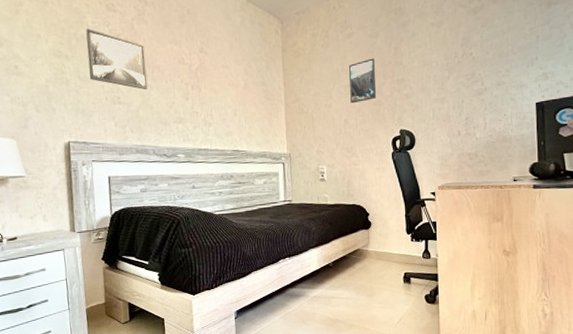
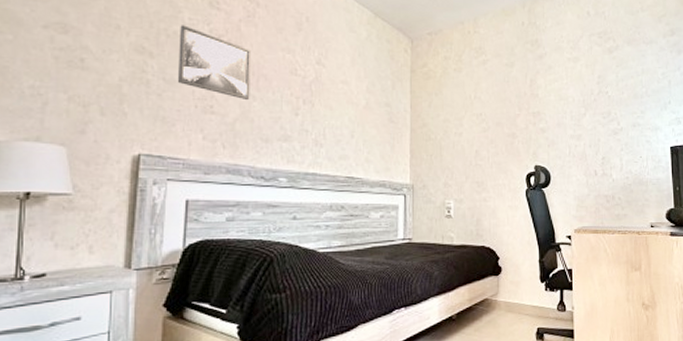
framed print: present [349,58,377,104] -> none [483,88,511,134]

